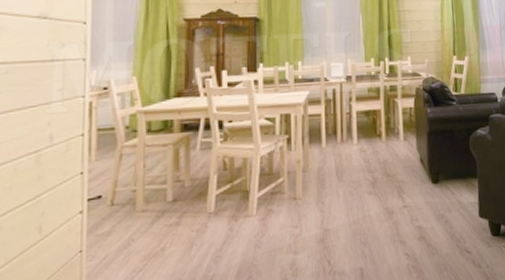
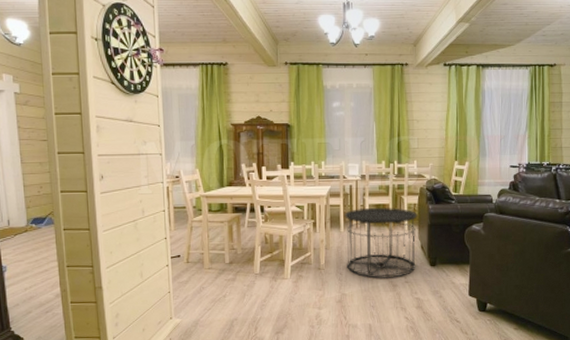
side table: none [326,113,415,206] -> present [344,207,417,279]

